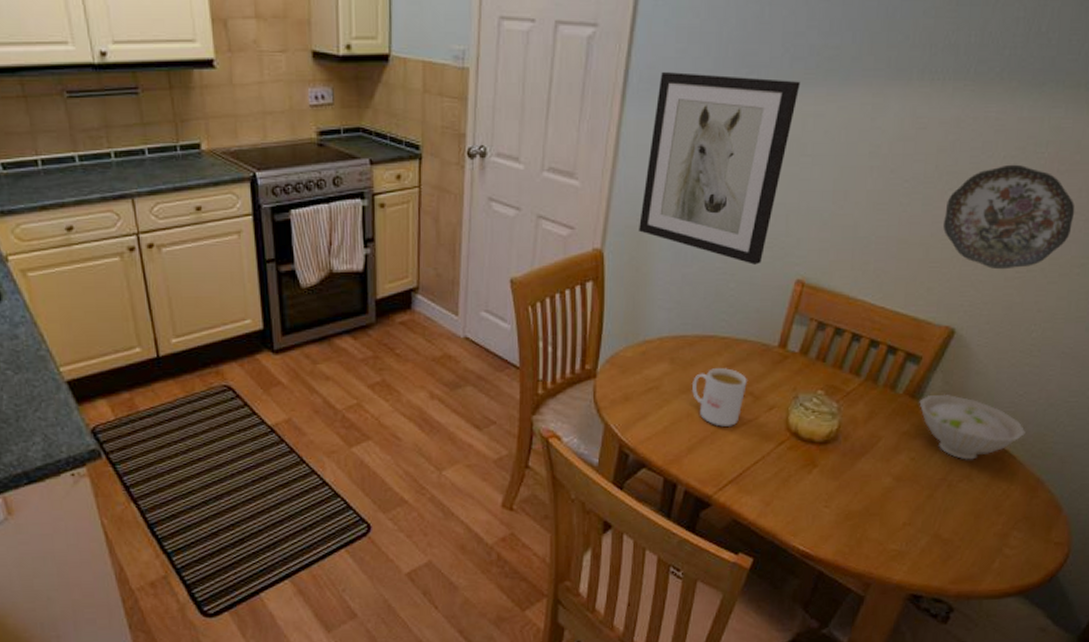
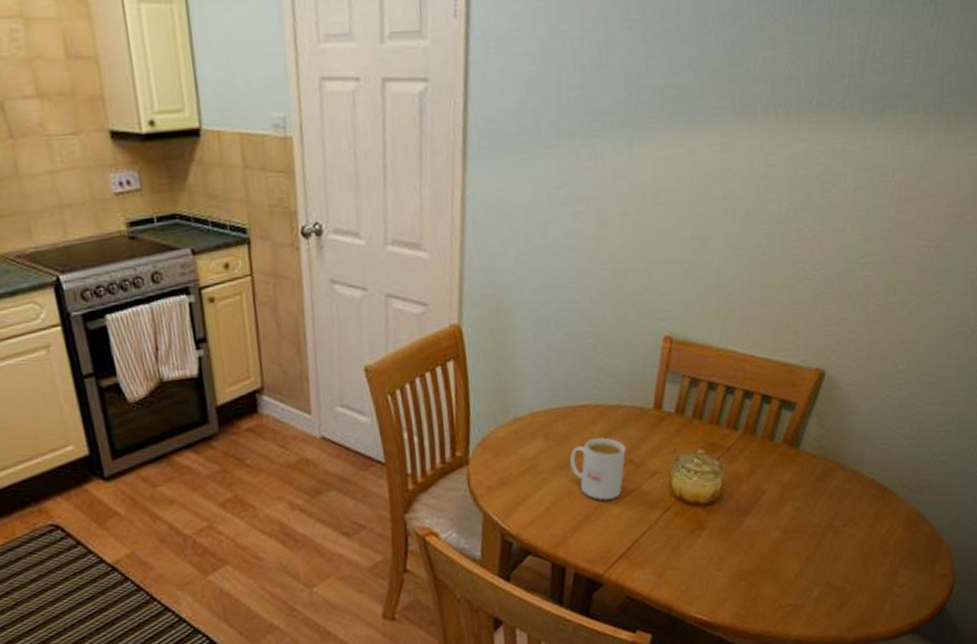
wall art: present [639,72,801,265] -> none [496,125,647,325]
bowl: present [919,394,1026,460] -> none [798,438,902,503]
decorative plate: present [943,164,1075,270] -> none [803,195,926,305]

